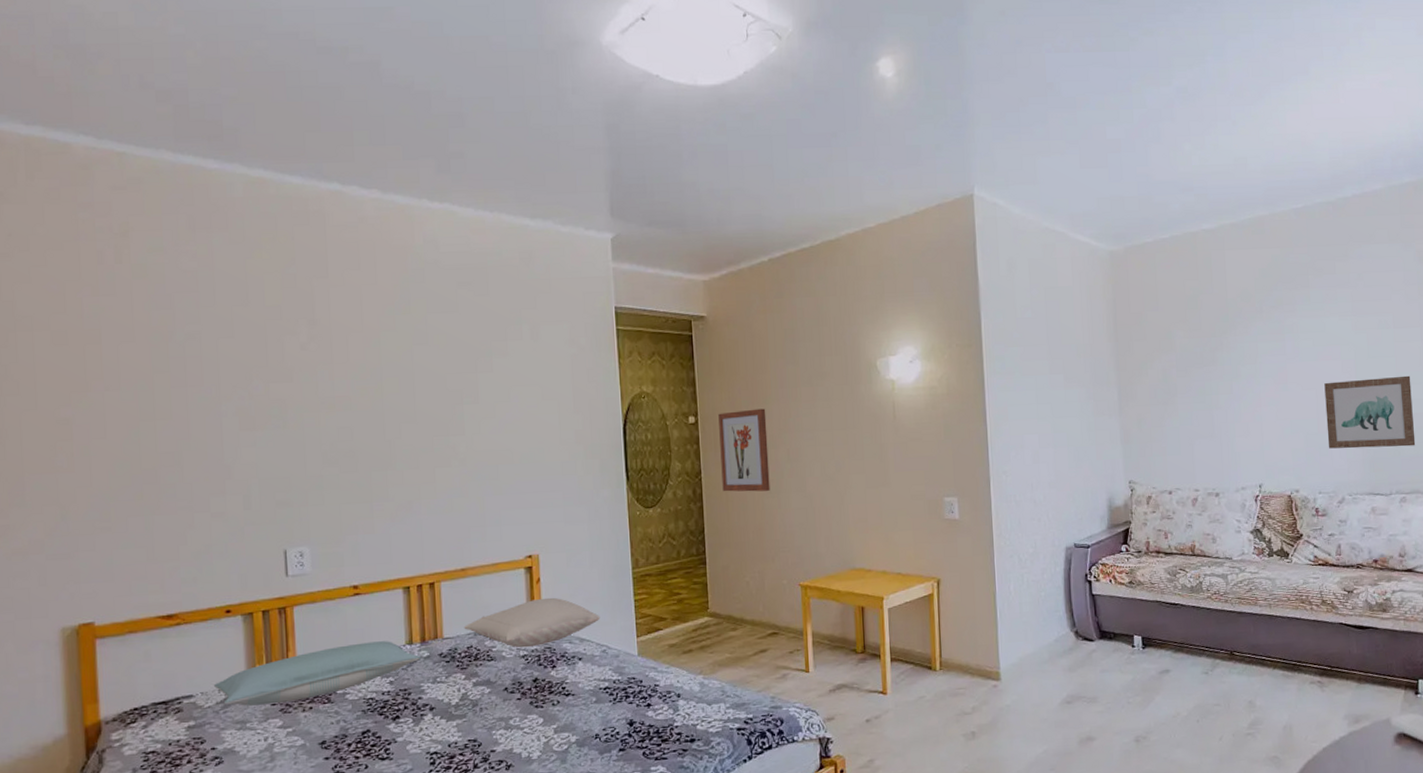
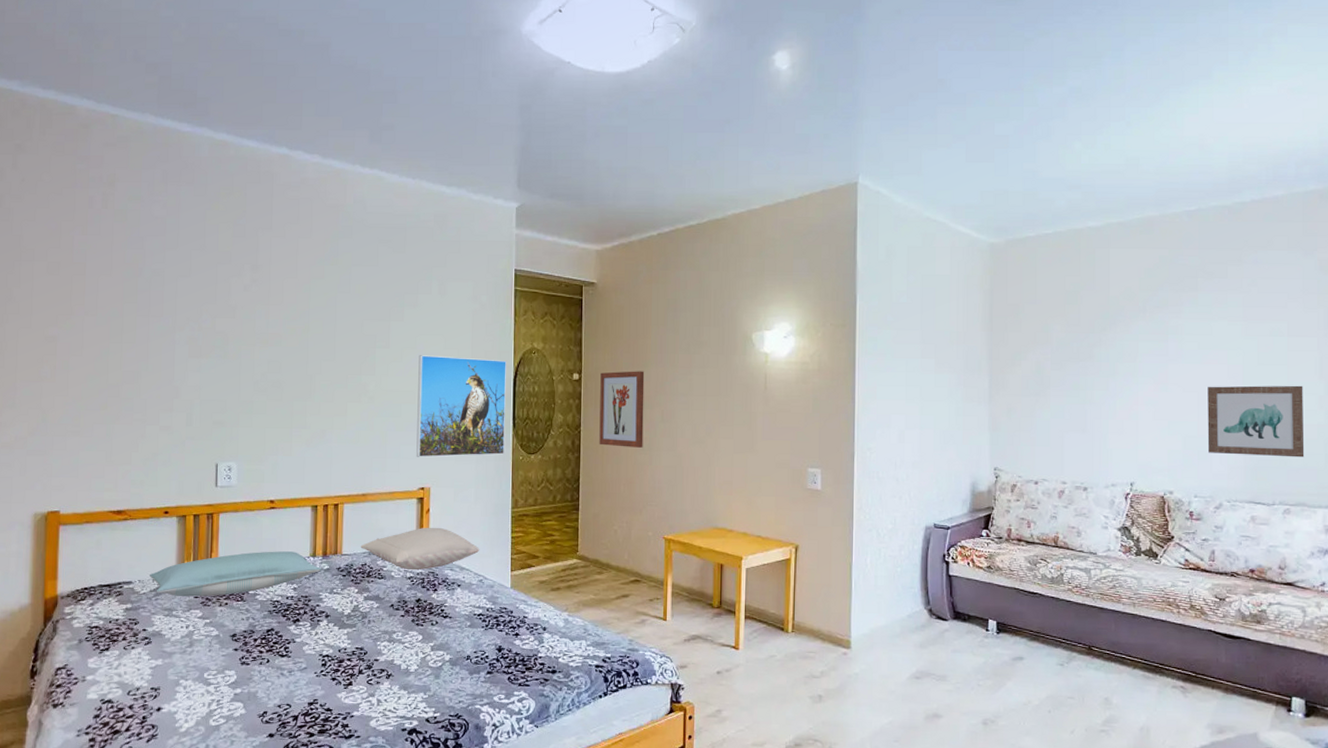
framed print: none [514,407,619,522] -> present [416,355,506,458]

